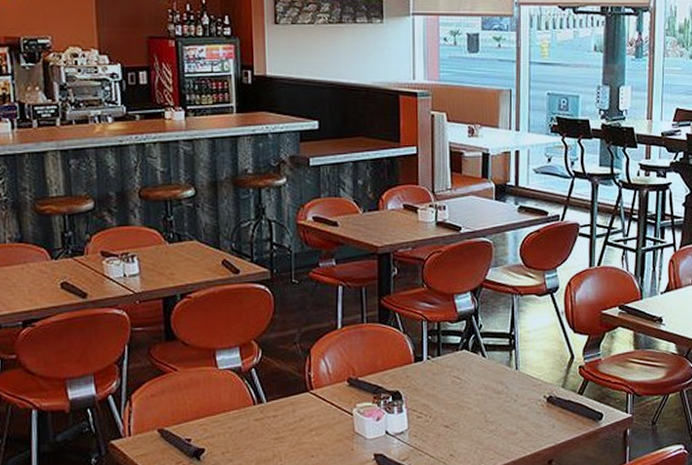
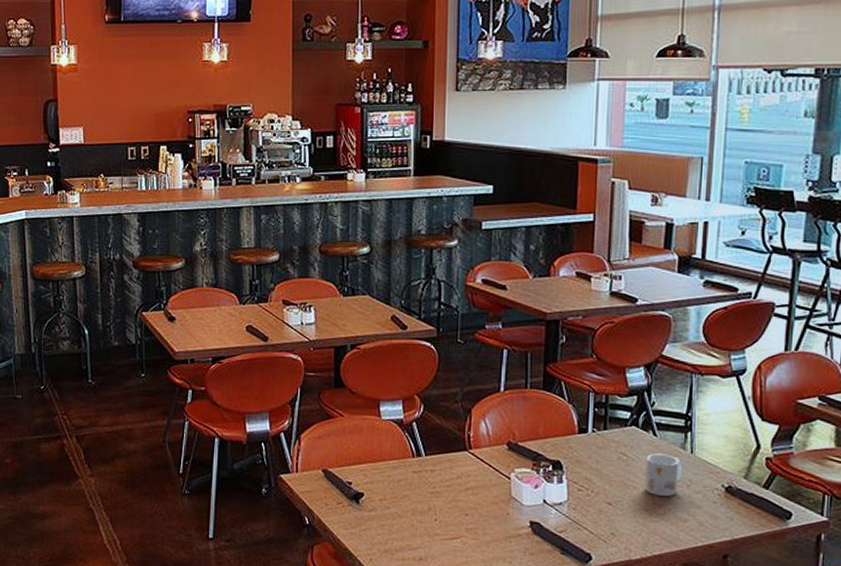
mug: none [477,373,510,413] -> present [644,453,683,496]

